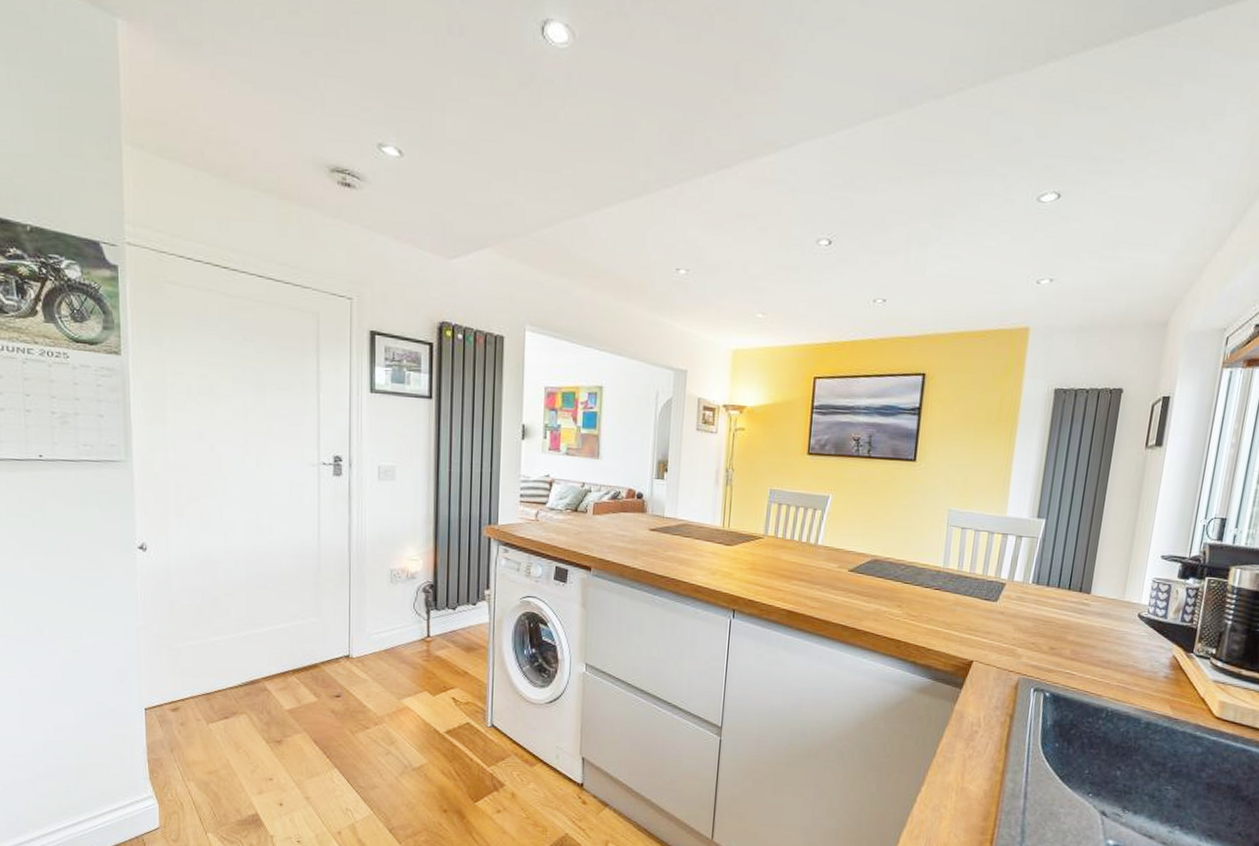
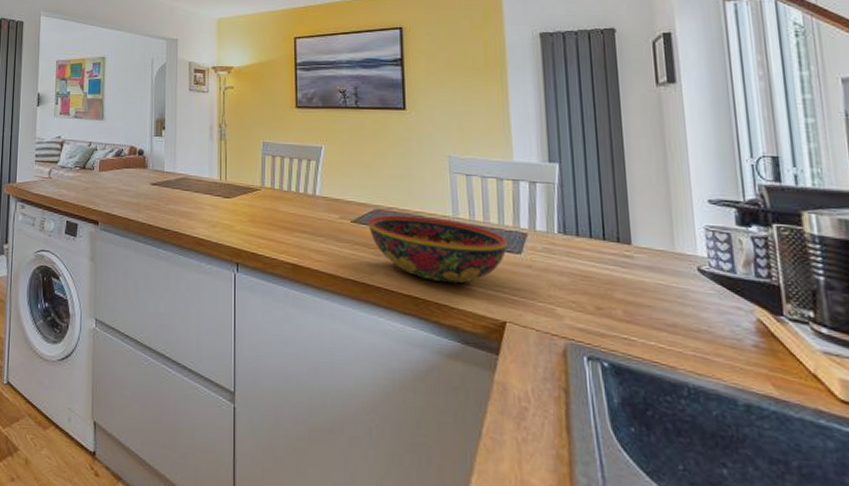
bowl: none [864,565,987,628] -> present [368,215,507,284]

